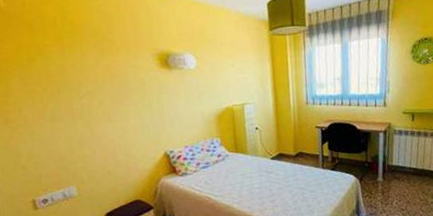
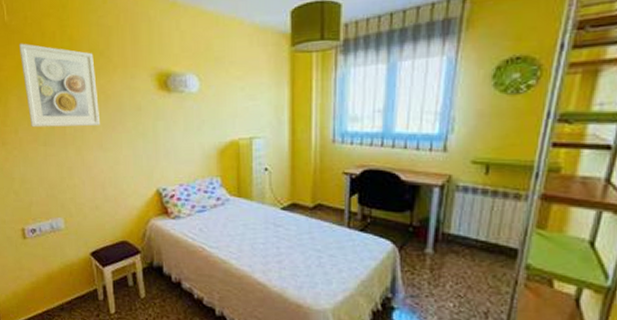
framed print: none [18,27,108,106] -> present [19,43,101,128]

